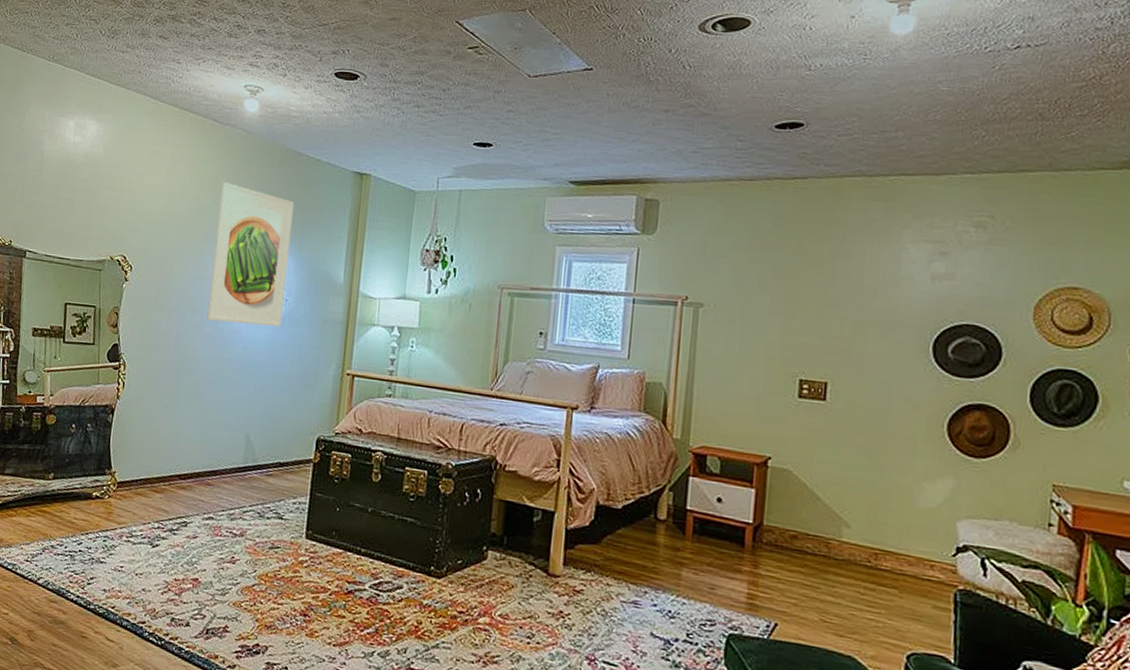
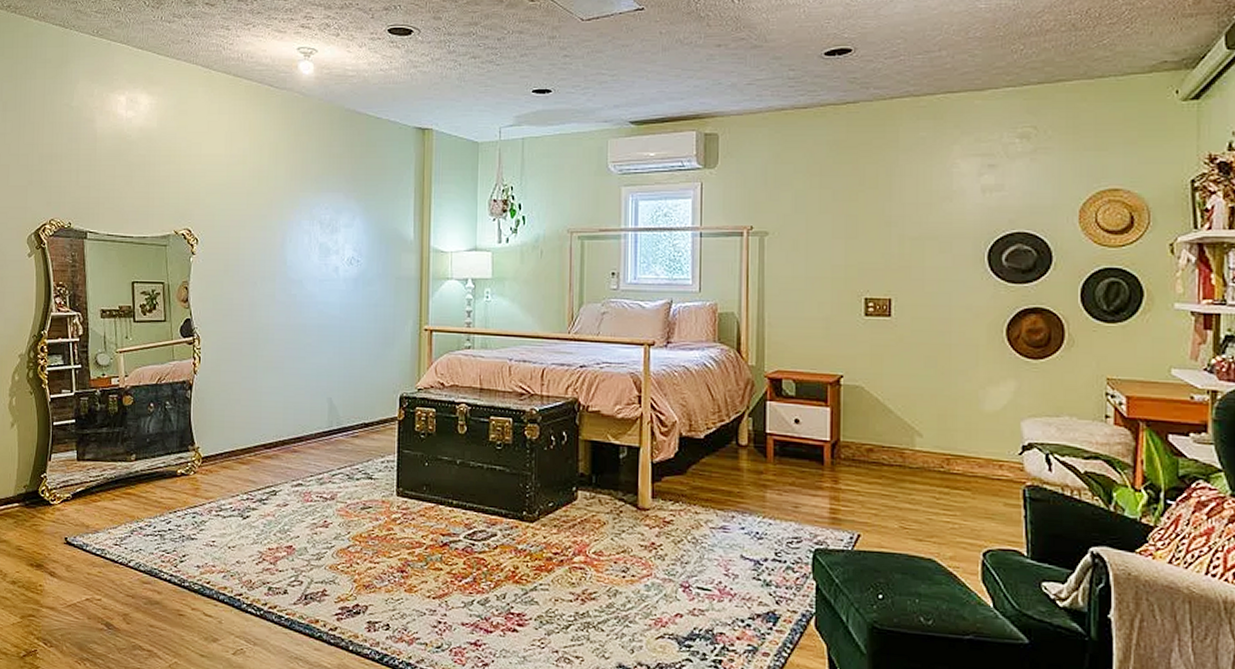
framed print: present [206,182,295,327] -> none [278,148,358,289]

